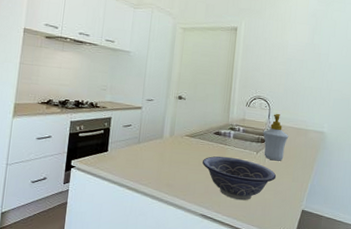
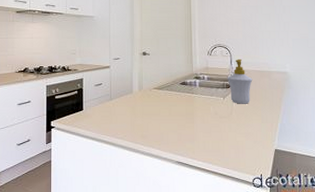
decorative bowl: present [203,156,277,201] -> none [173,104,246,145]

